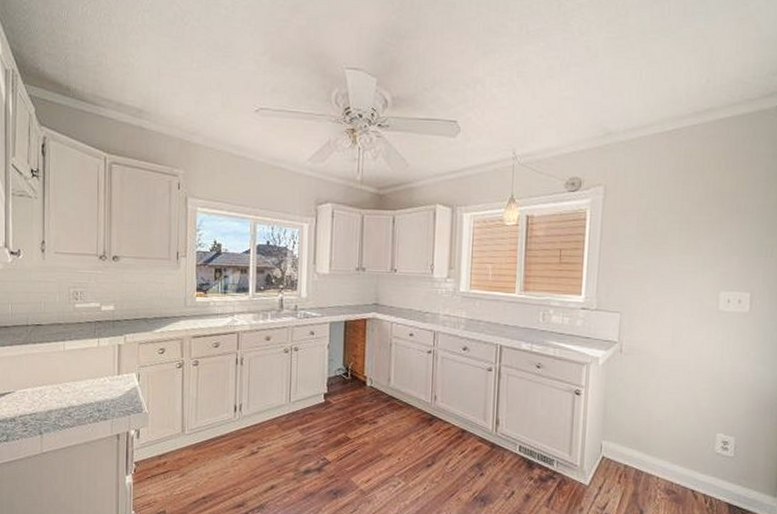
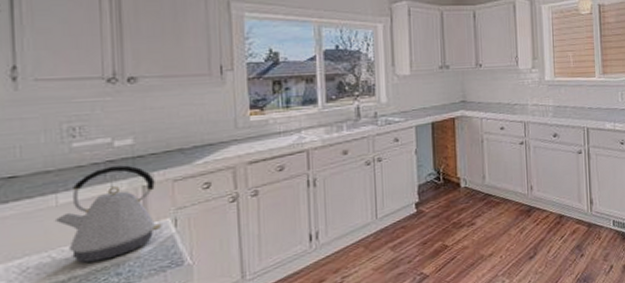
kettle: none [62,326,130,398] -> present [54,165,162,263]

